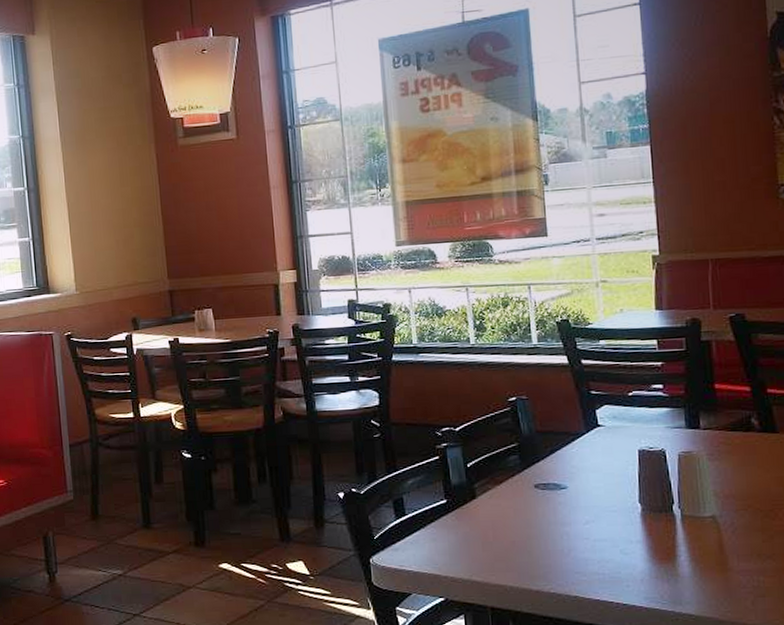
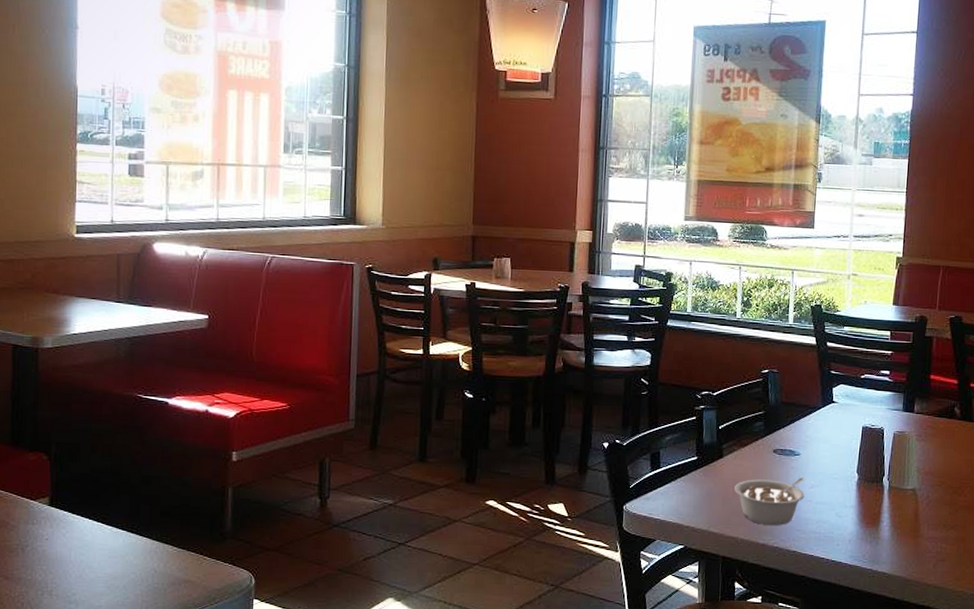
legume: none [495,513,579,569] -> present [734,477,806,525]

